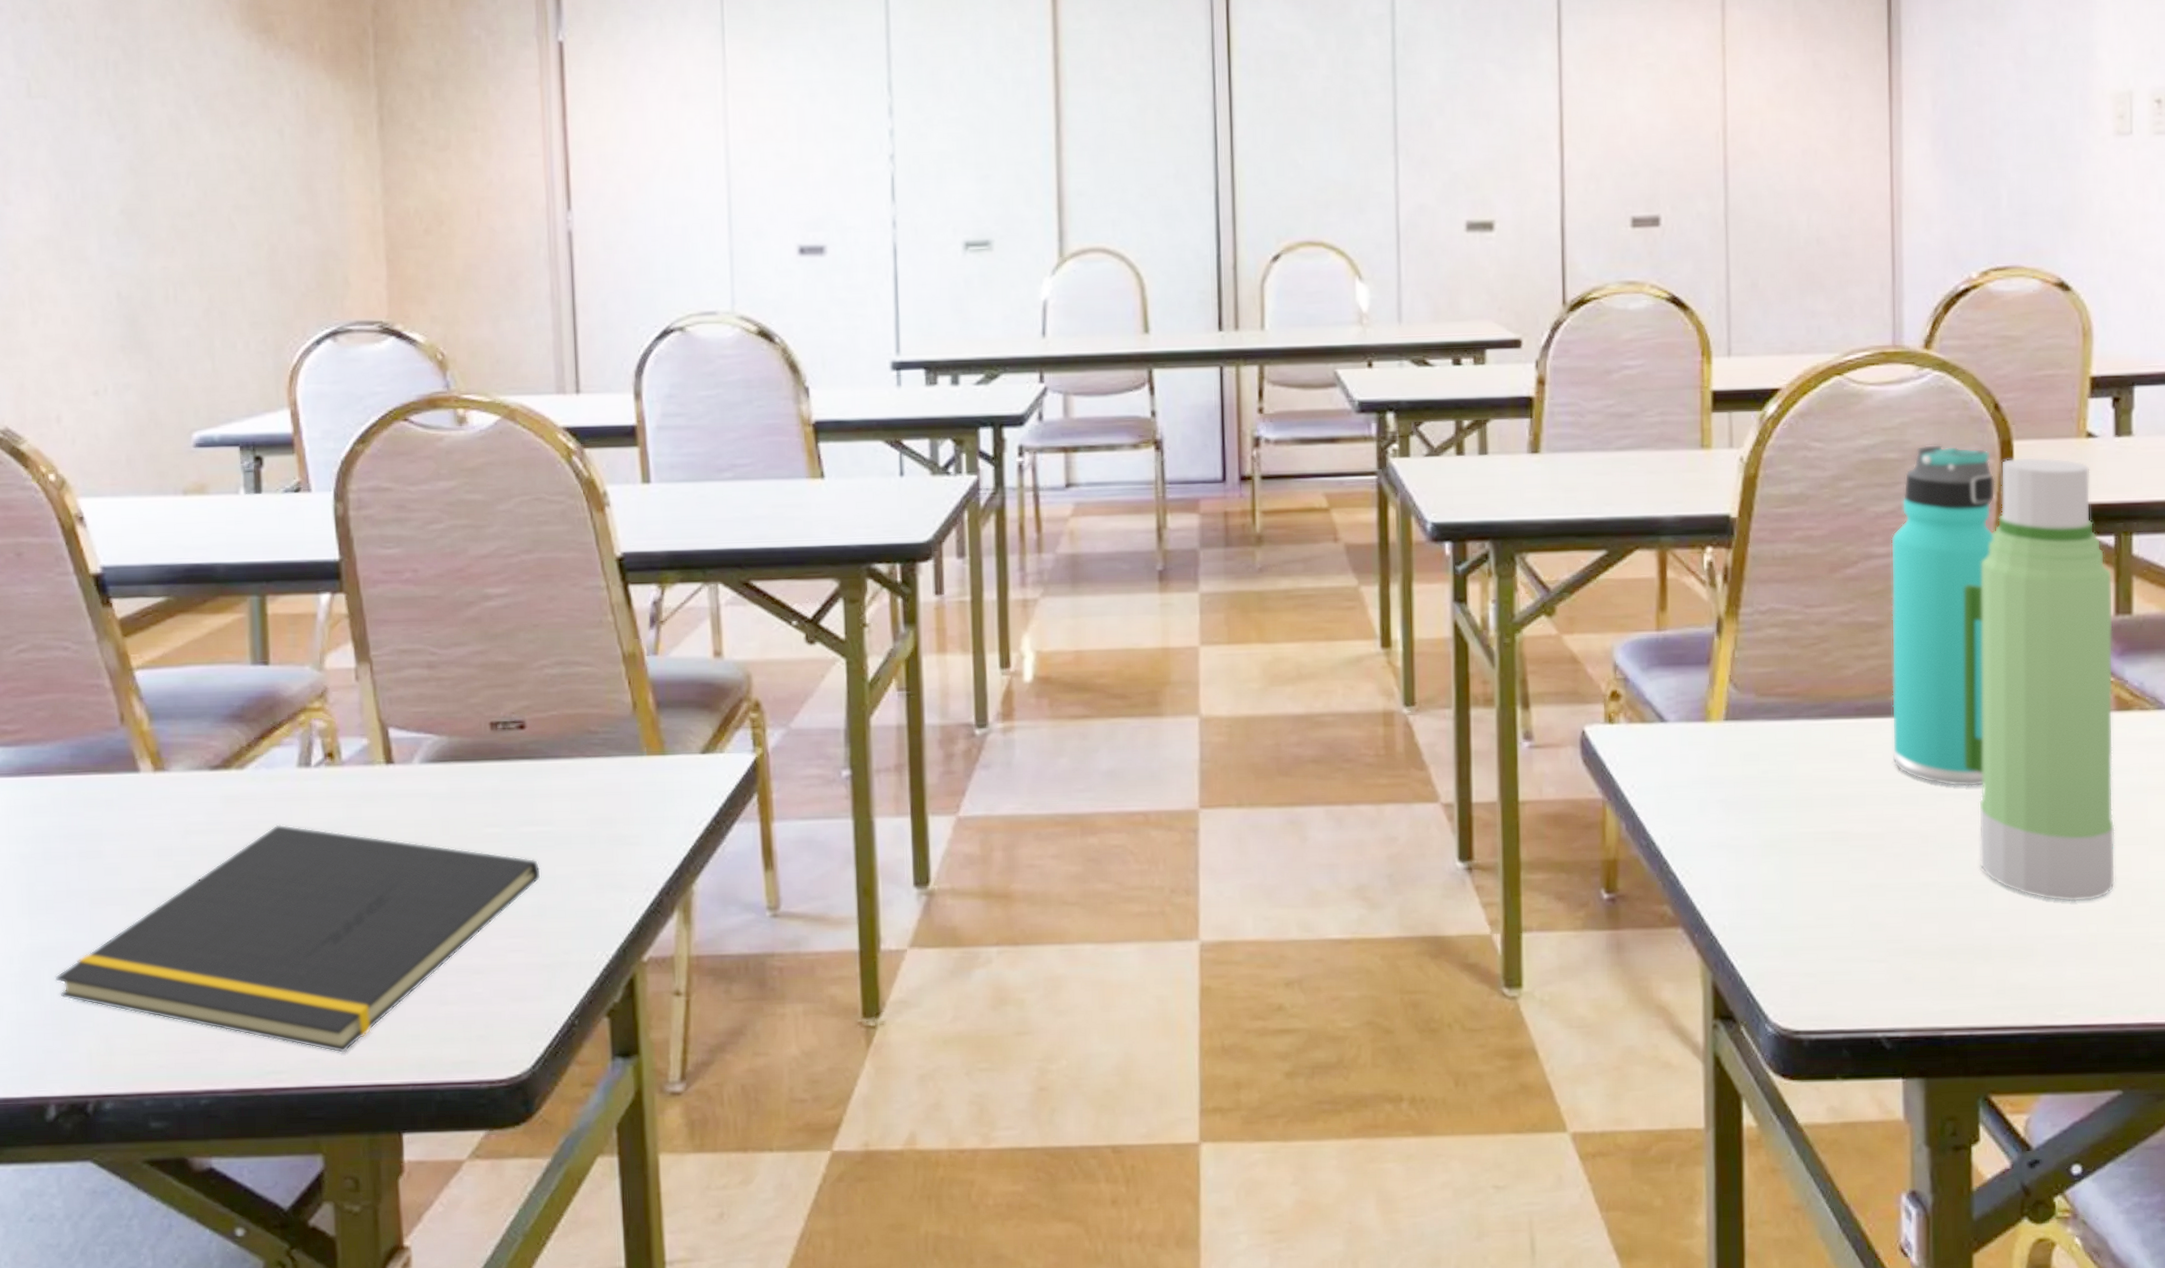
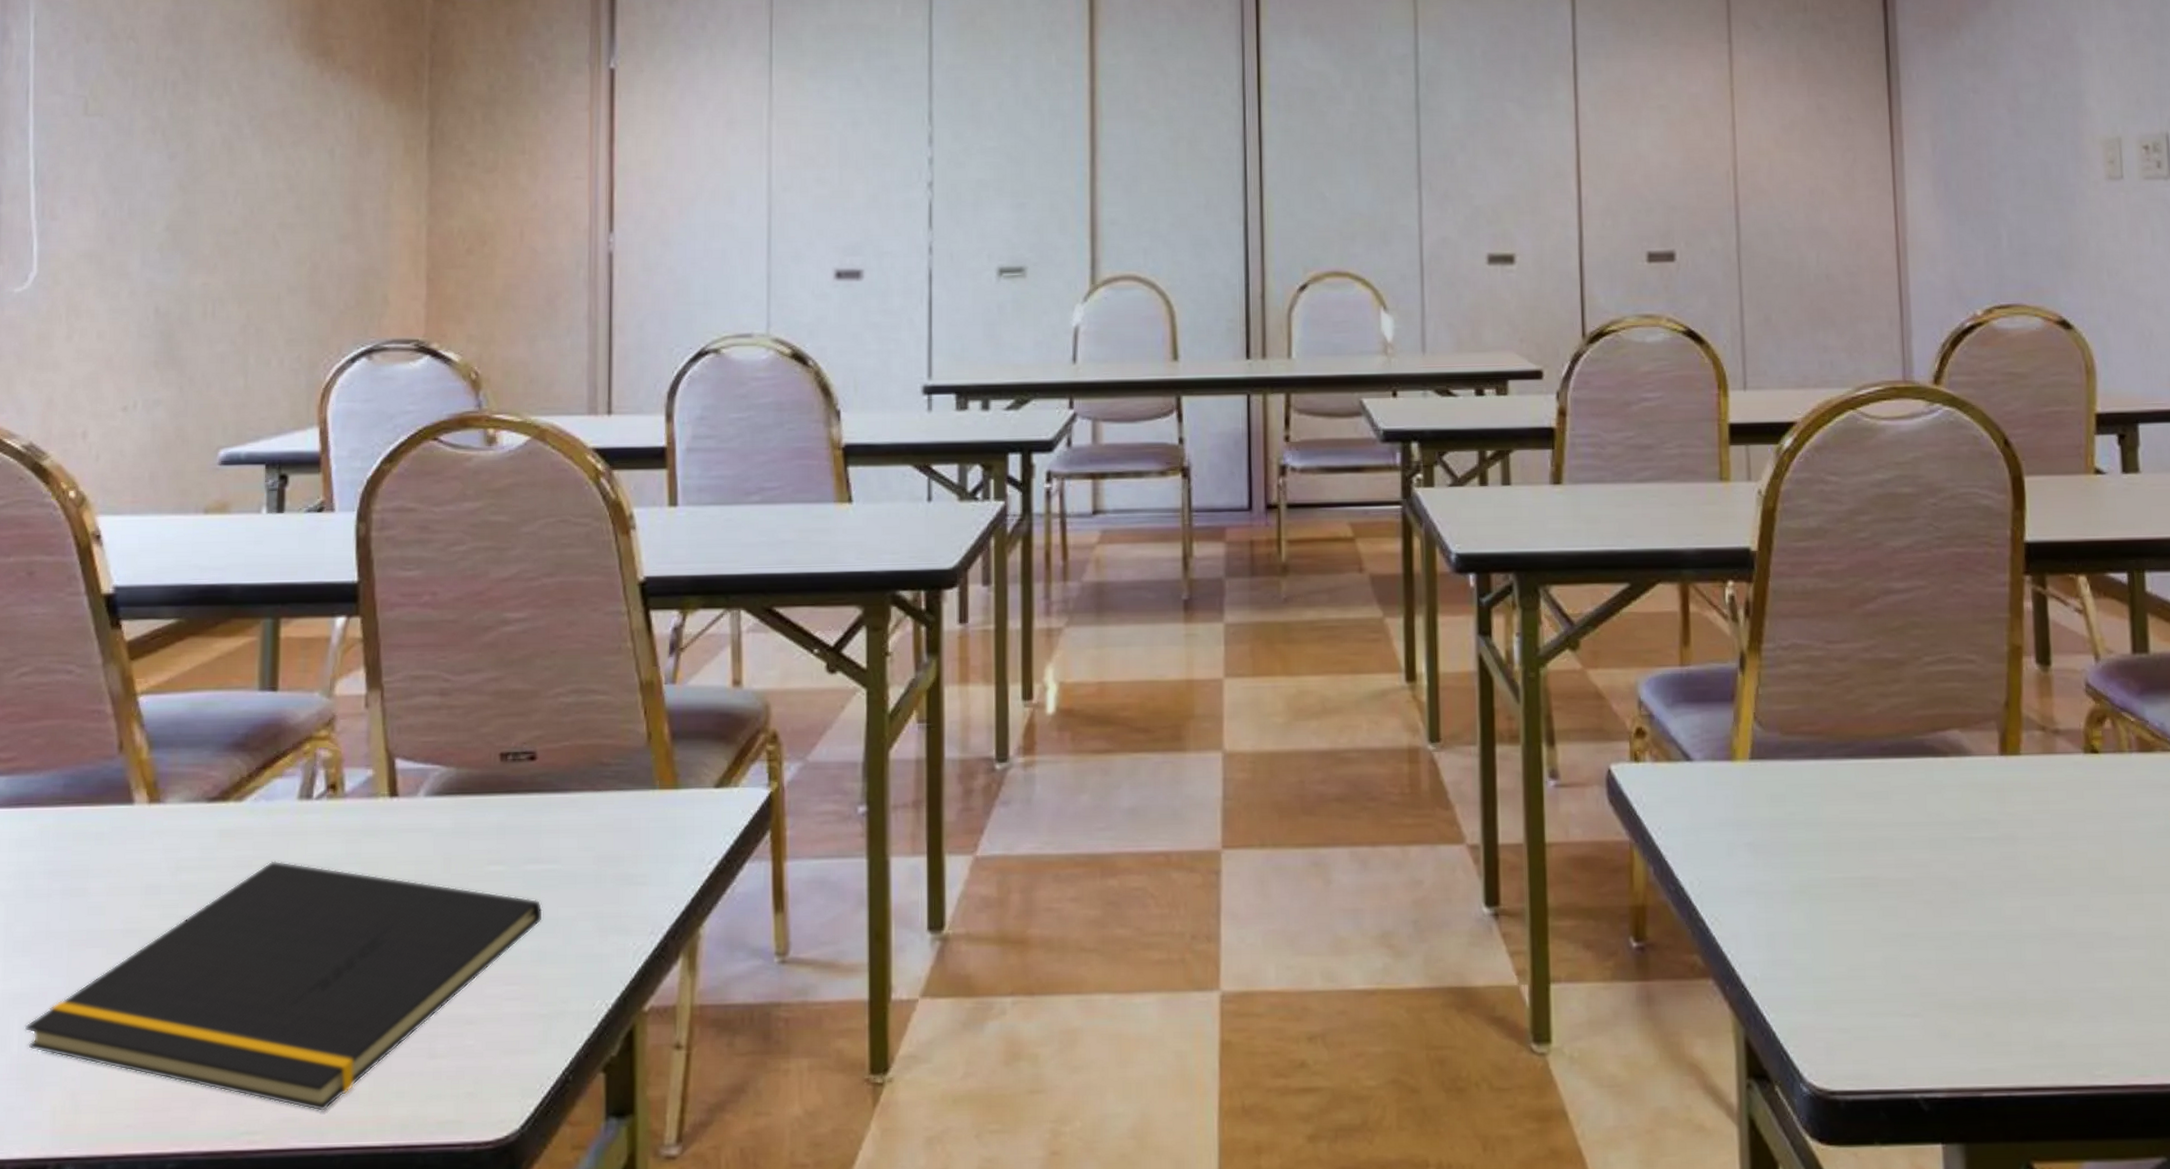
thermos bottle: present [1891,444,1995,787] -> none [1909,479,2010,830]
water bottle: present [1963,457,2116,902] -> none [1982,493,2147,953]

